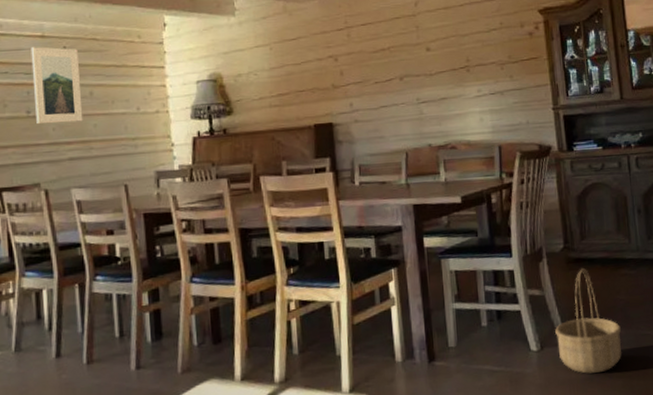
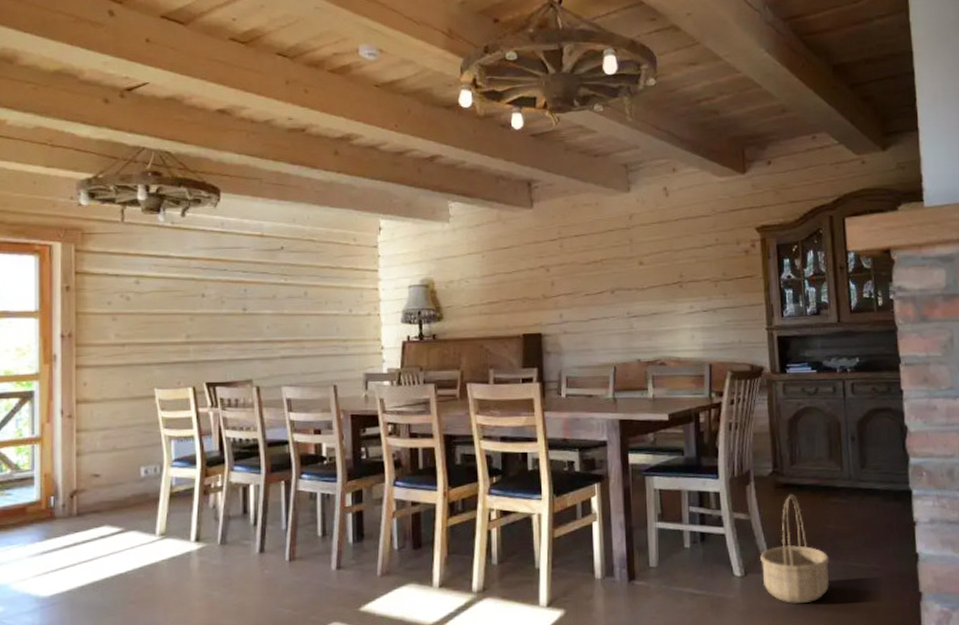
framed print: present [30,47,83,125] -> none [249,246,297,322]

